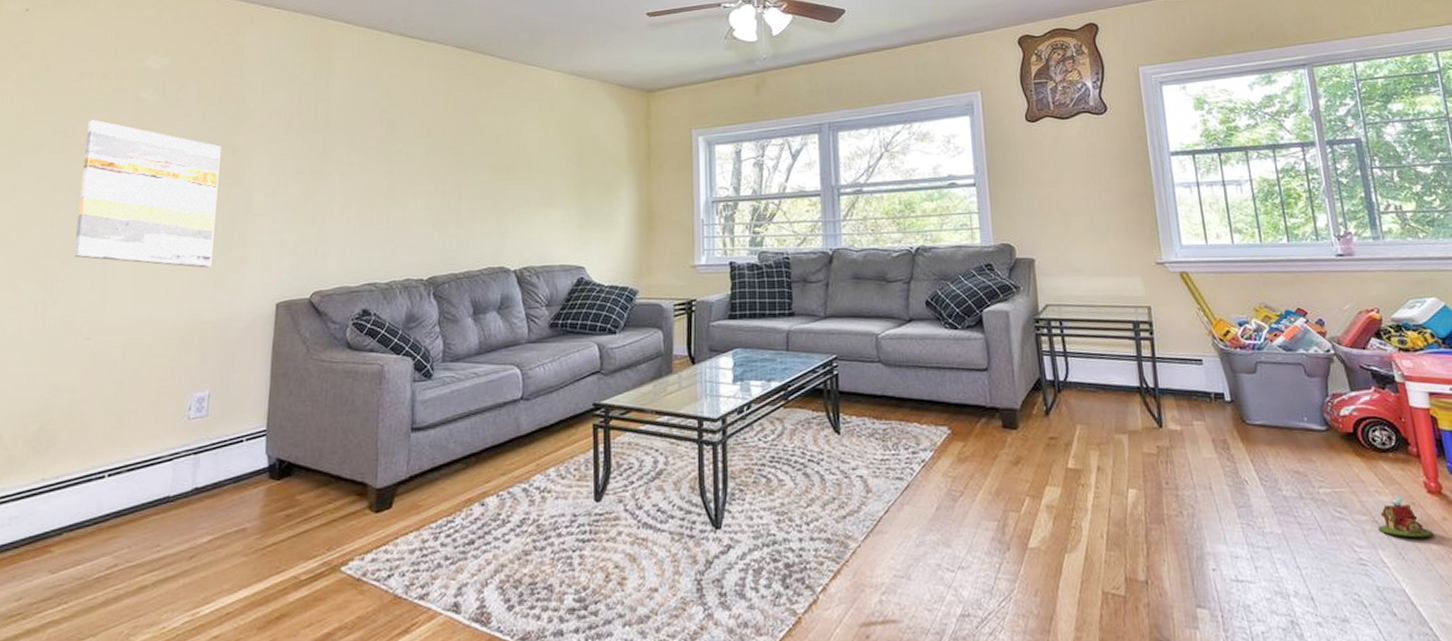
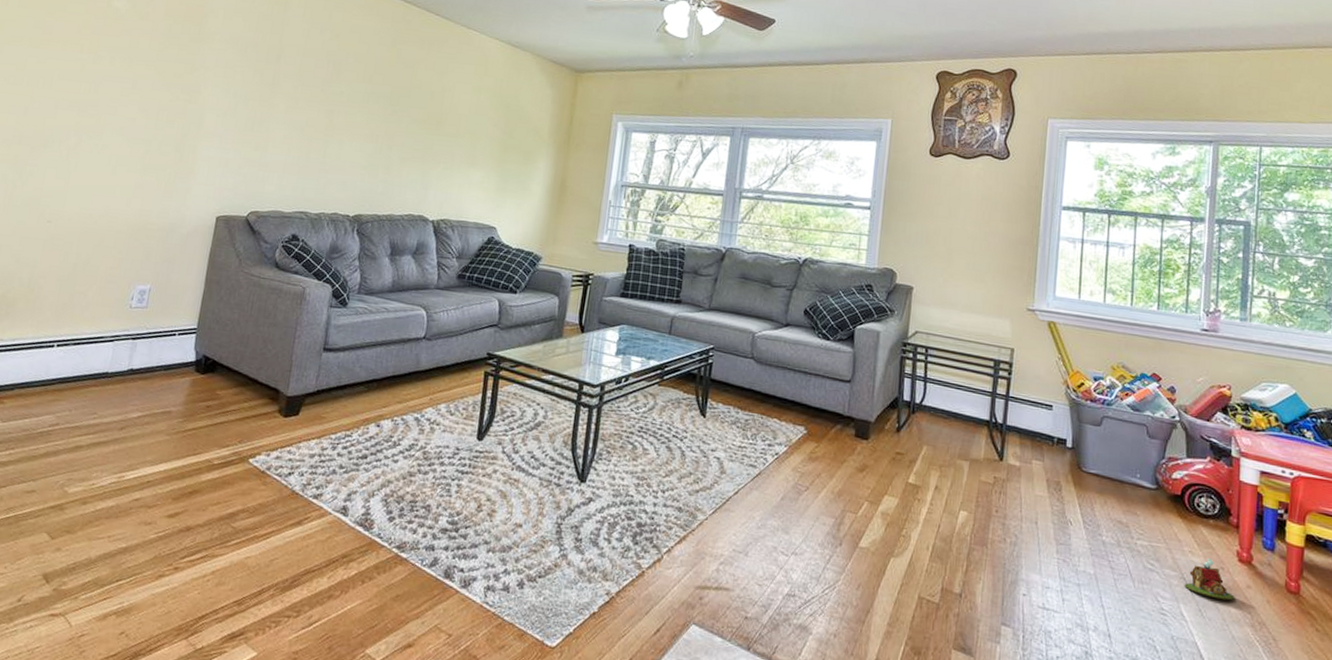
wall art: present [74,119,221,268] -> none [42,20,182,175]

